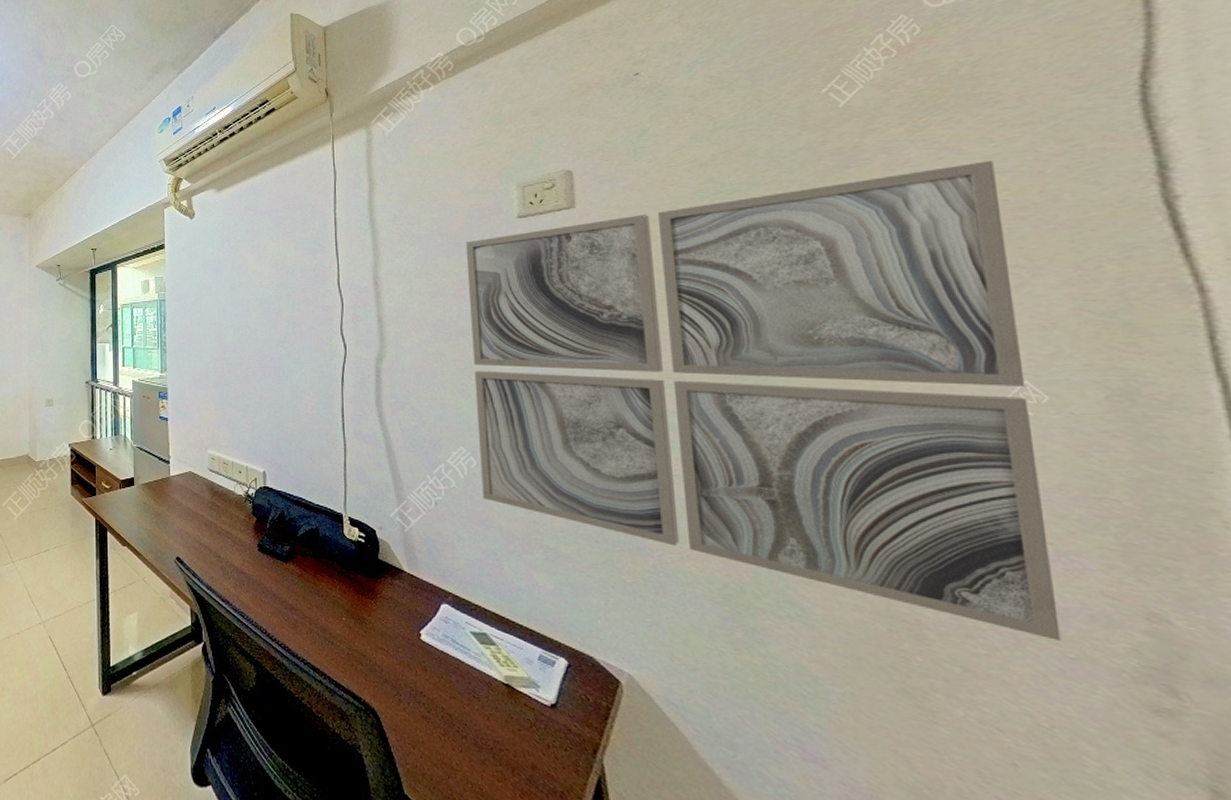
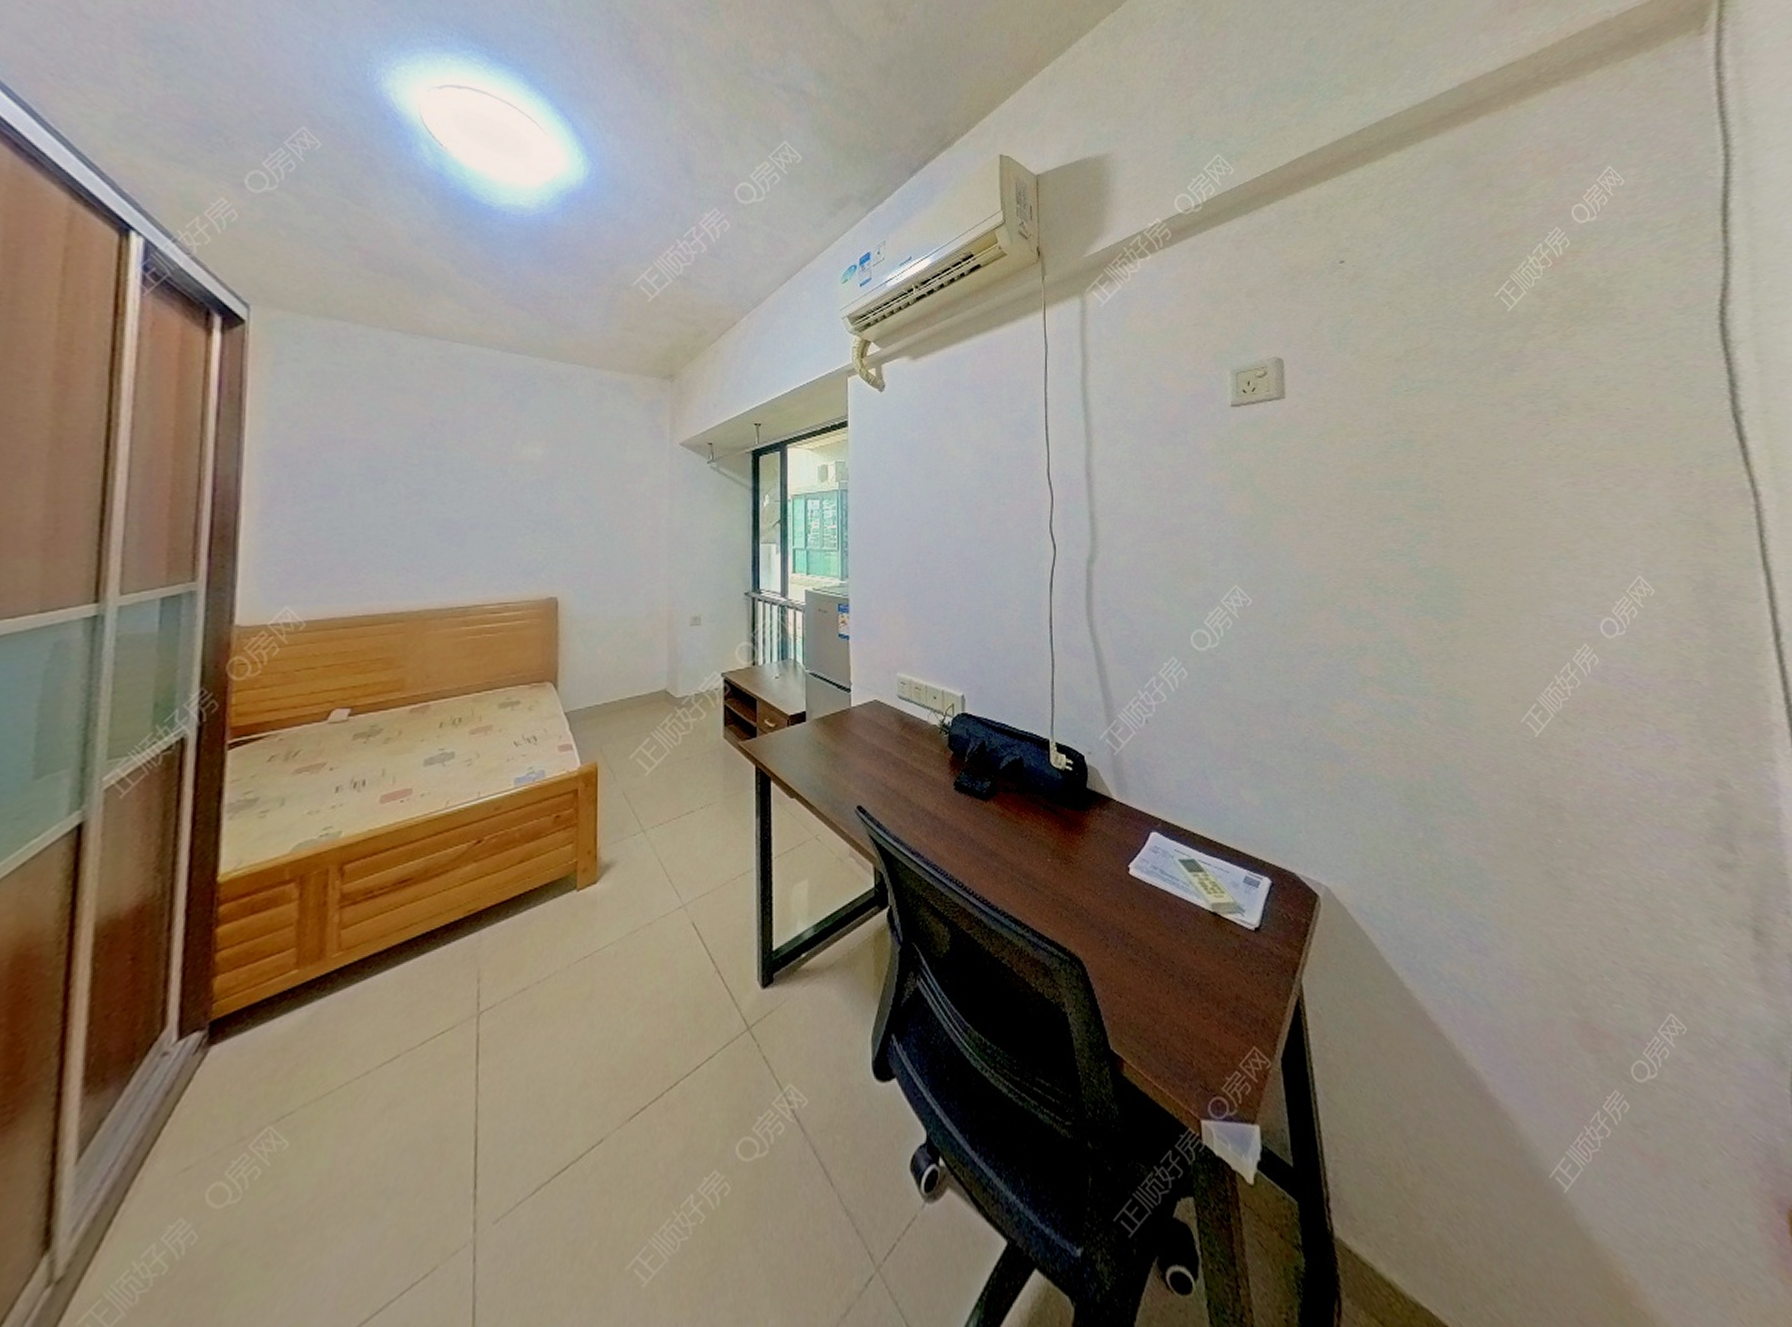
wall art: present [465,160,1061,640] -> none [1180,371,1660,812]

